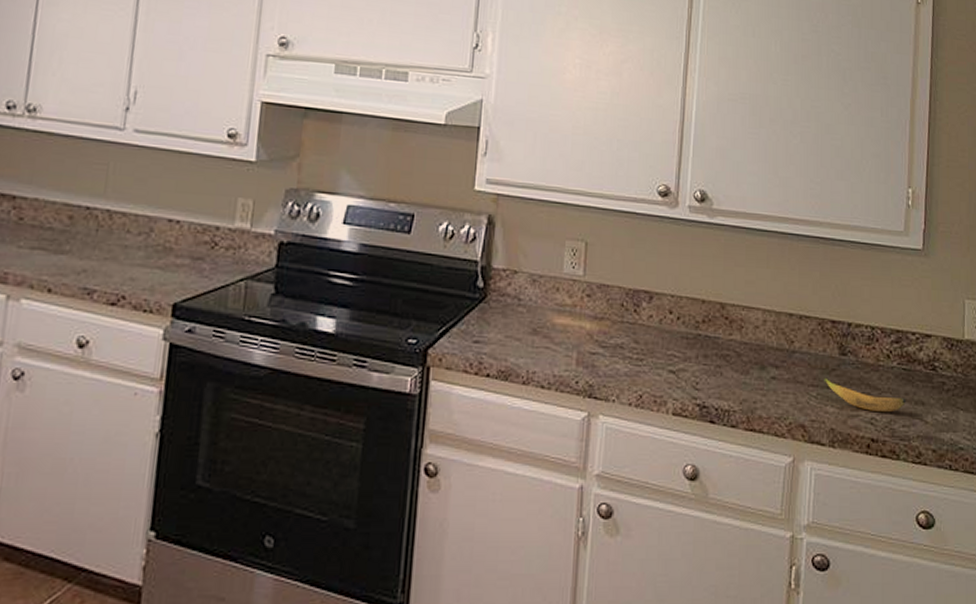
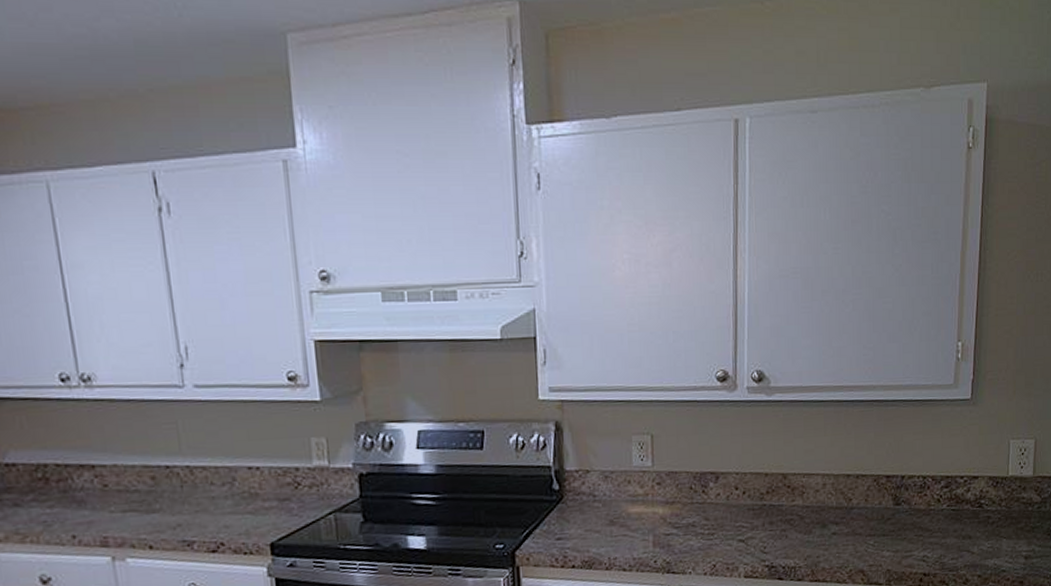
banana: present [824,377,907,412] -> none [880,527,956,550]

